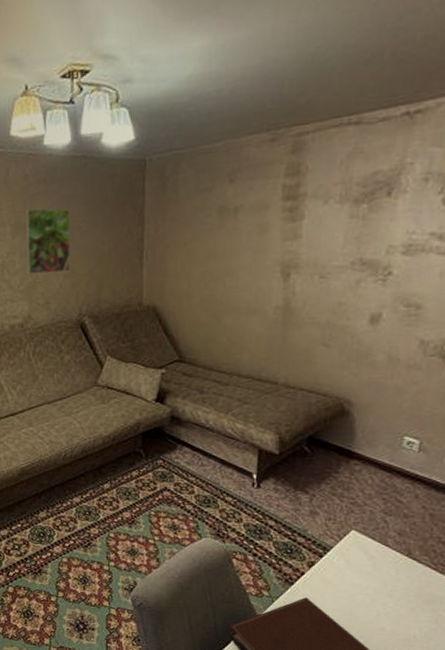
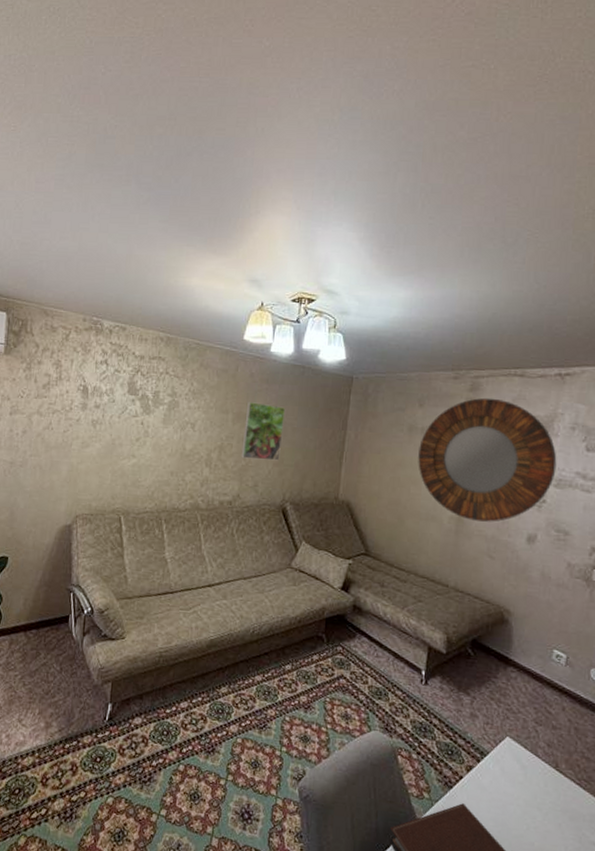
home mirror: none [233,157,406,308] -> present [418,397,557,522]

